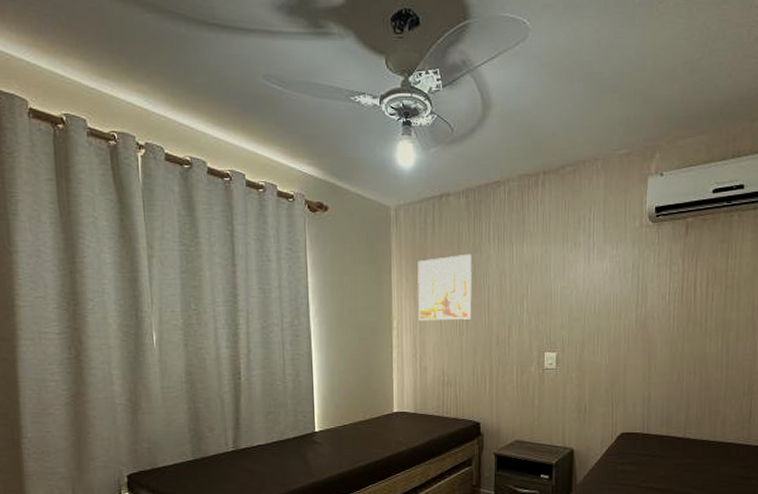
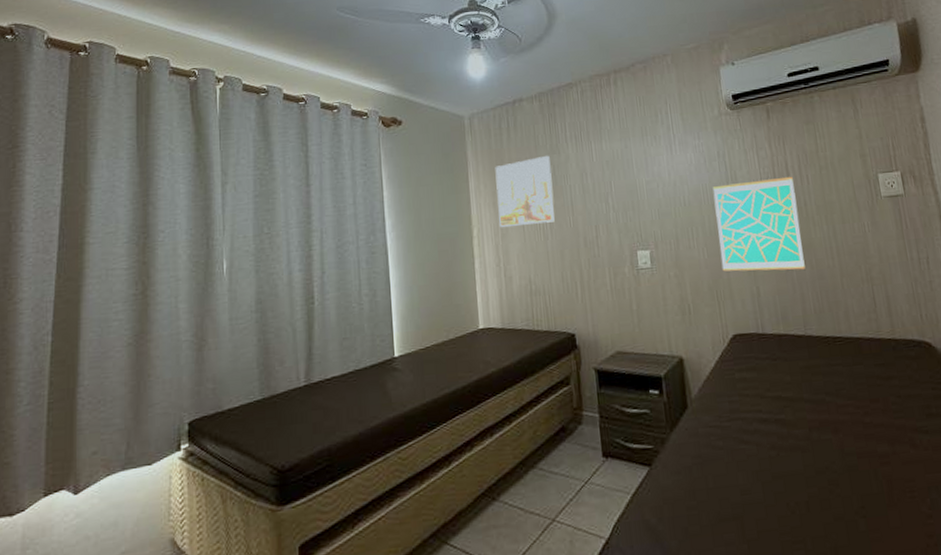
wall art: none [620,293,699,380] -> present [712,176,806,272]

